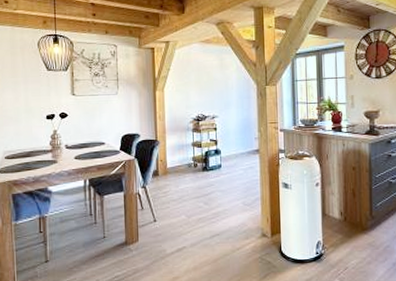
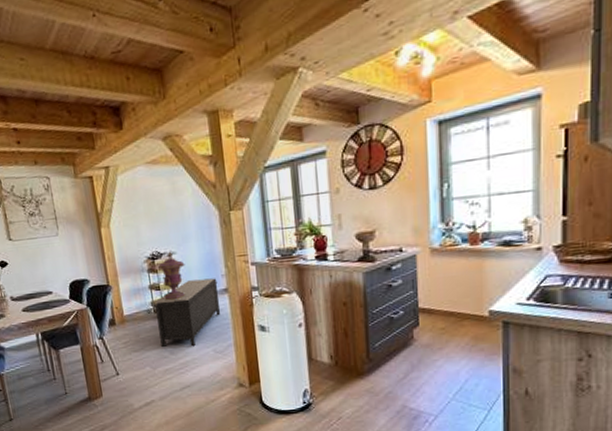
bench: none [195,140,252,199] -> present [154,278,221,347]
decorative urn: none [201,116,225,157] -> present [157,252,185,301]

